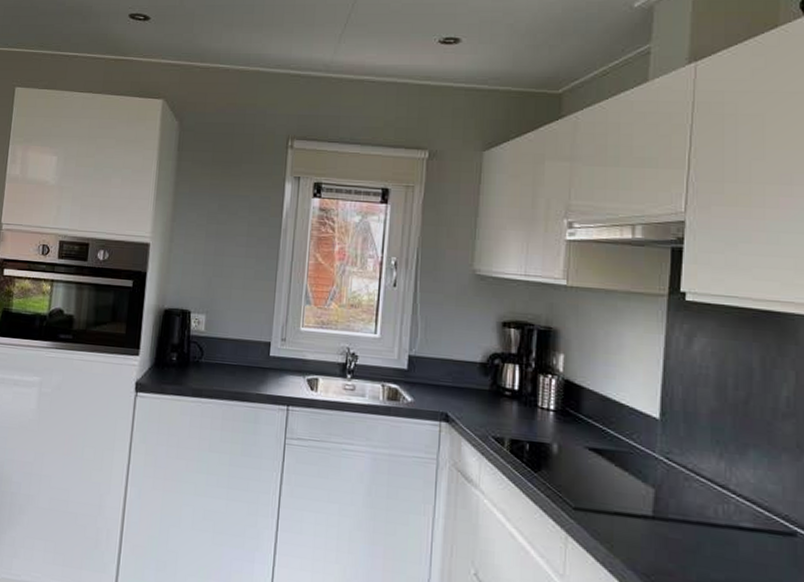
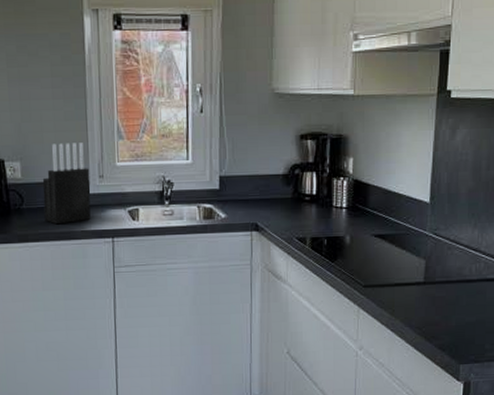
knife block: none [221,301,273,384] -> present [42,142,91,225]

